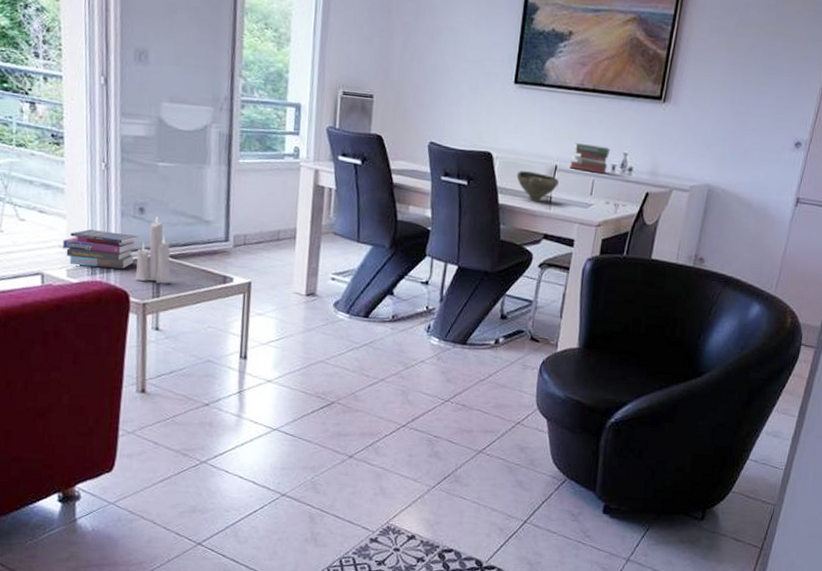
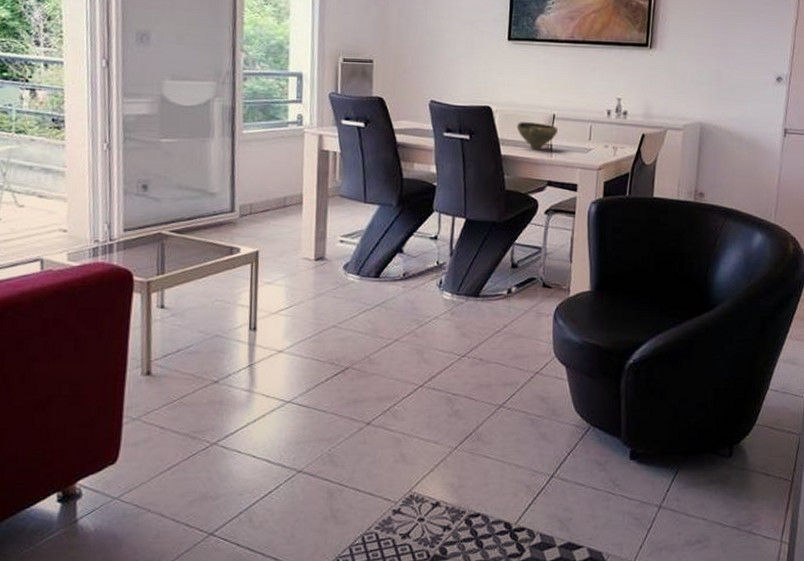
books: present [62,229,139,270] -> none [63,211,143,249]
candle: present [136,217,171,284] -> none [139,193,176,260]
books: present [570,142,610,174] -> none [567,91,604,119]

